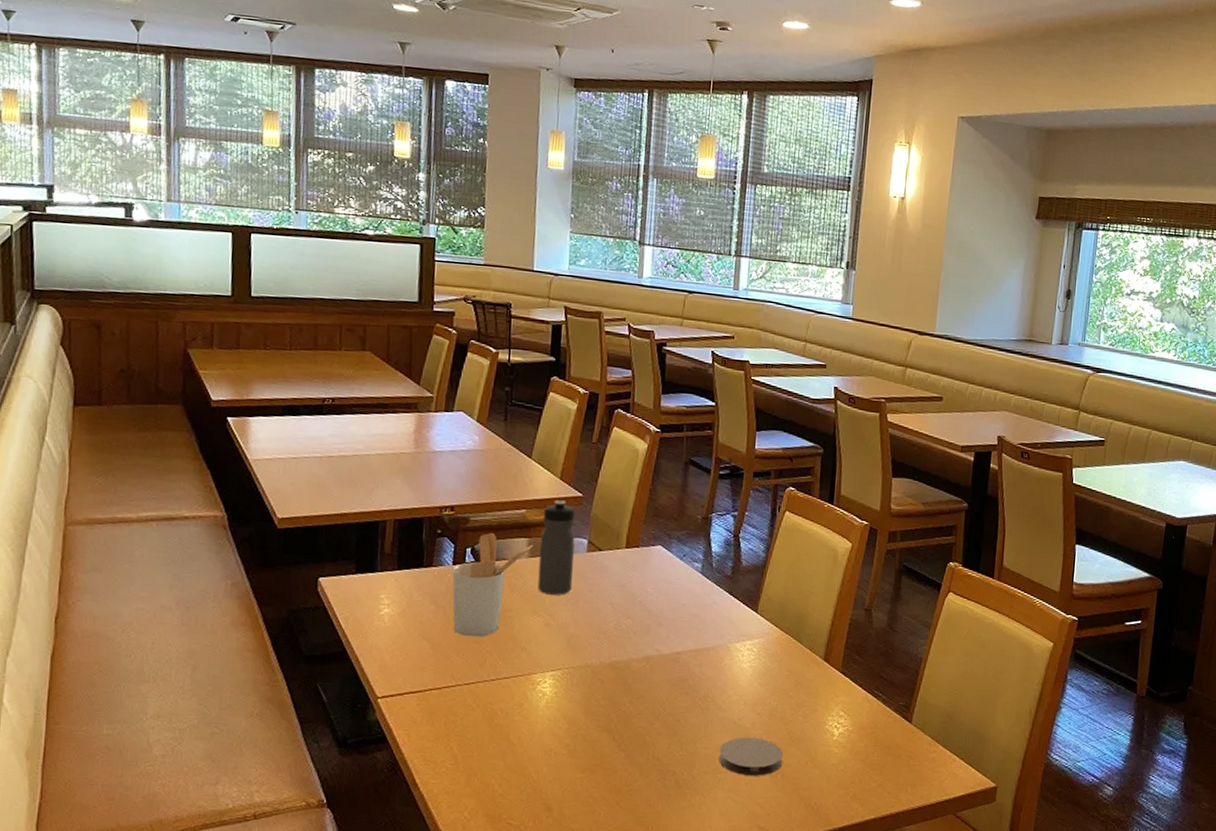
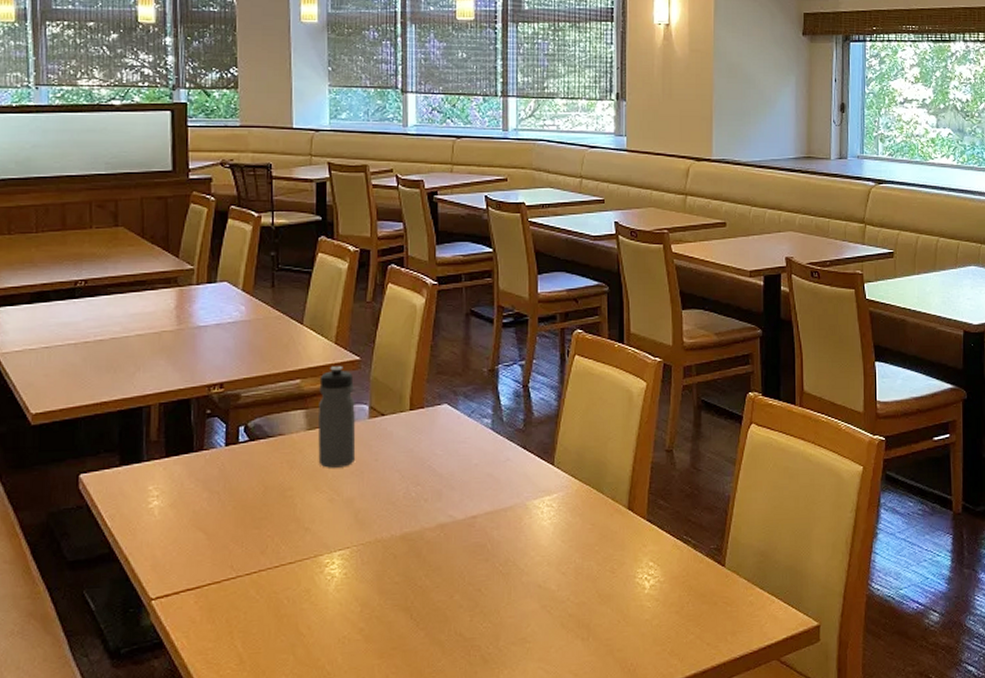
utensil holder: present [452,533,534,637] -> none [225,408,311,523]
coaster: present [719,737,783,776] -> none [526,599,593,642]

